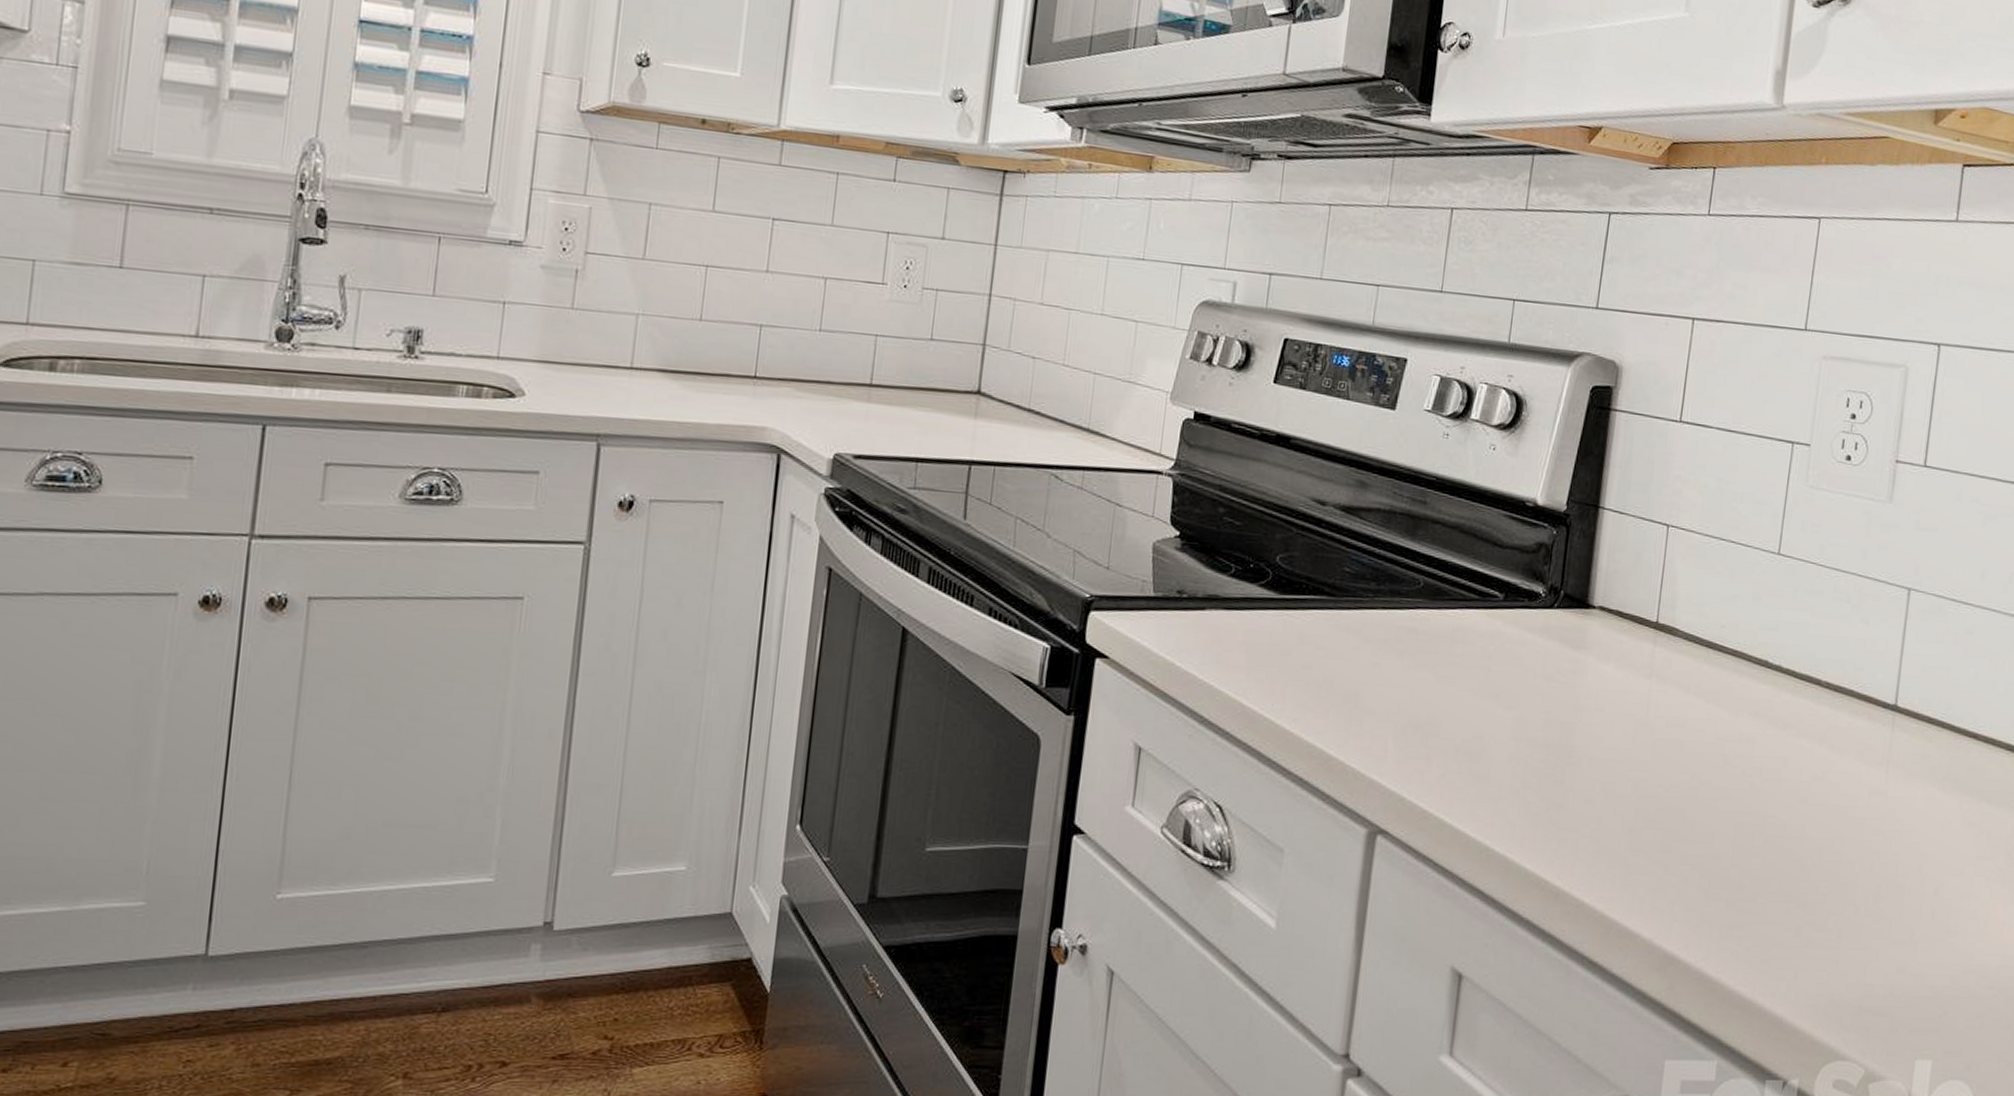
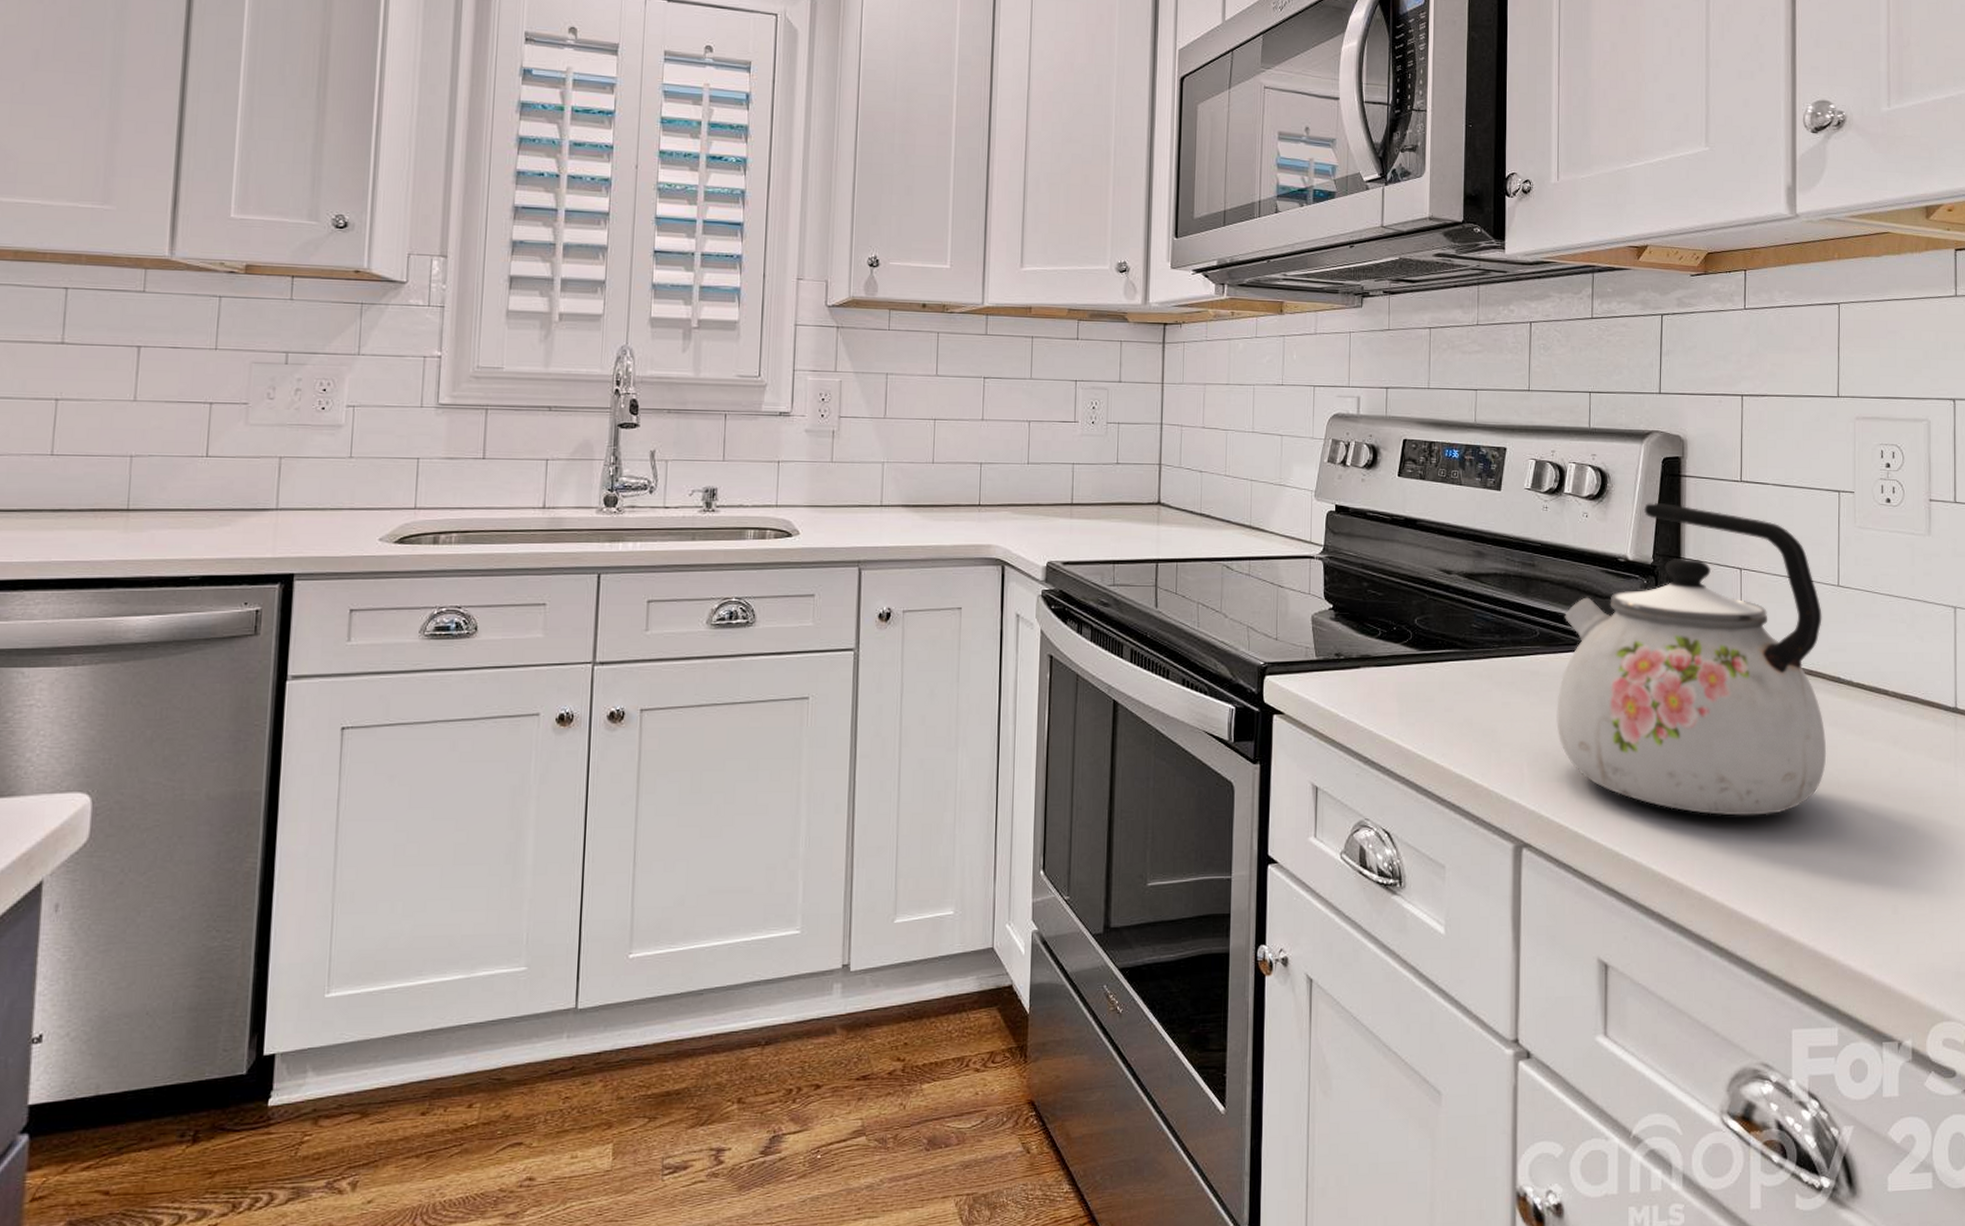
kettle: none [1432,439,1756,815] -> present [1556,503,1827,816]

